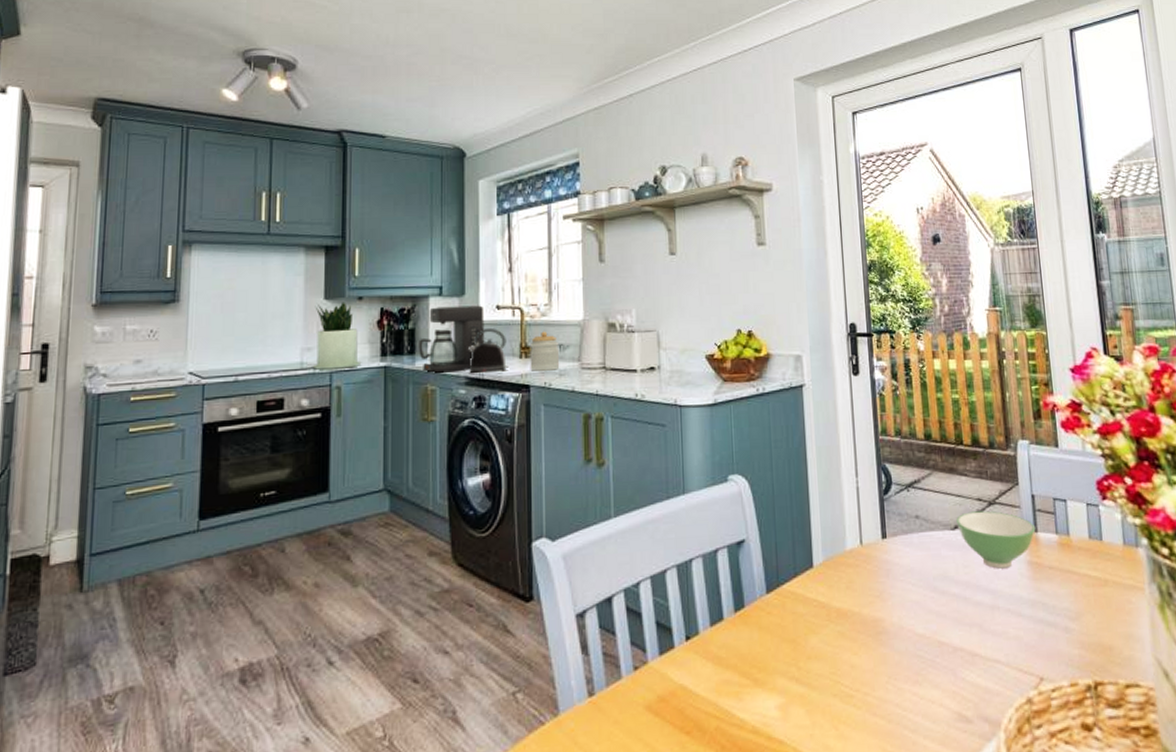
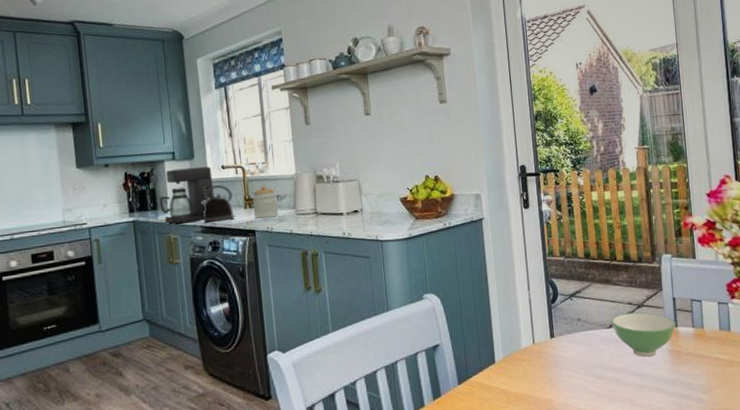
planter: present [312,302,362,370] -> none [71,169,114,227]

